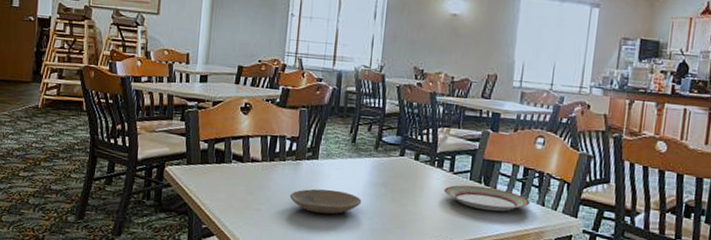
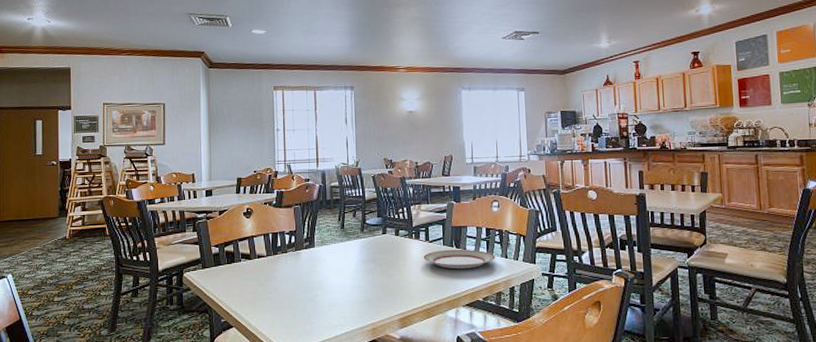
plate: present [289,189,362,214] -> none [294,271,356,293]

